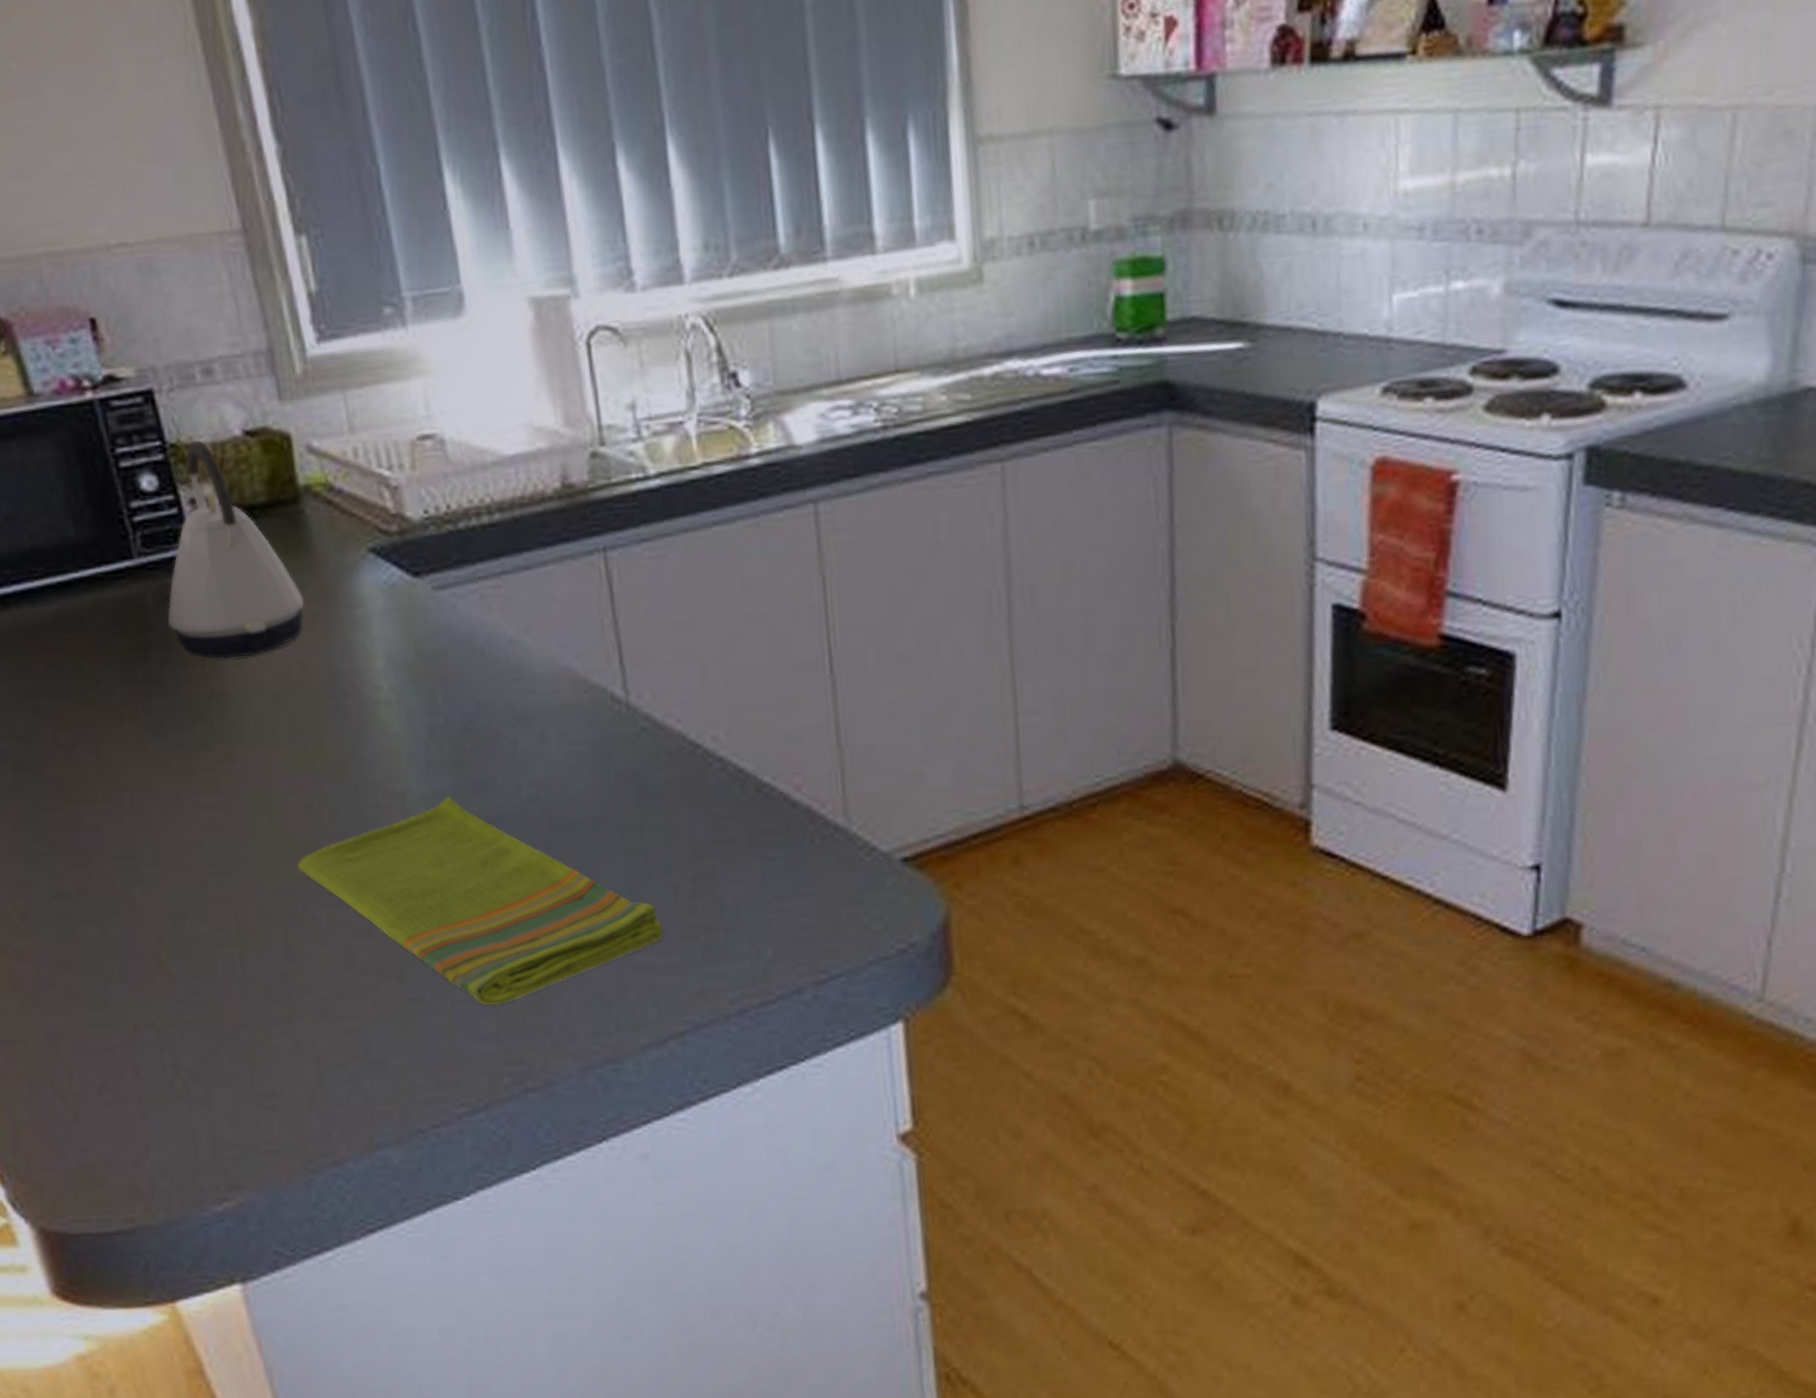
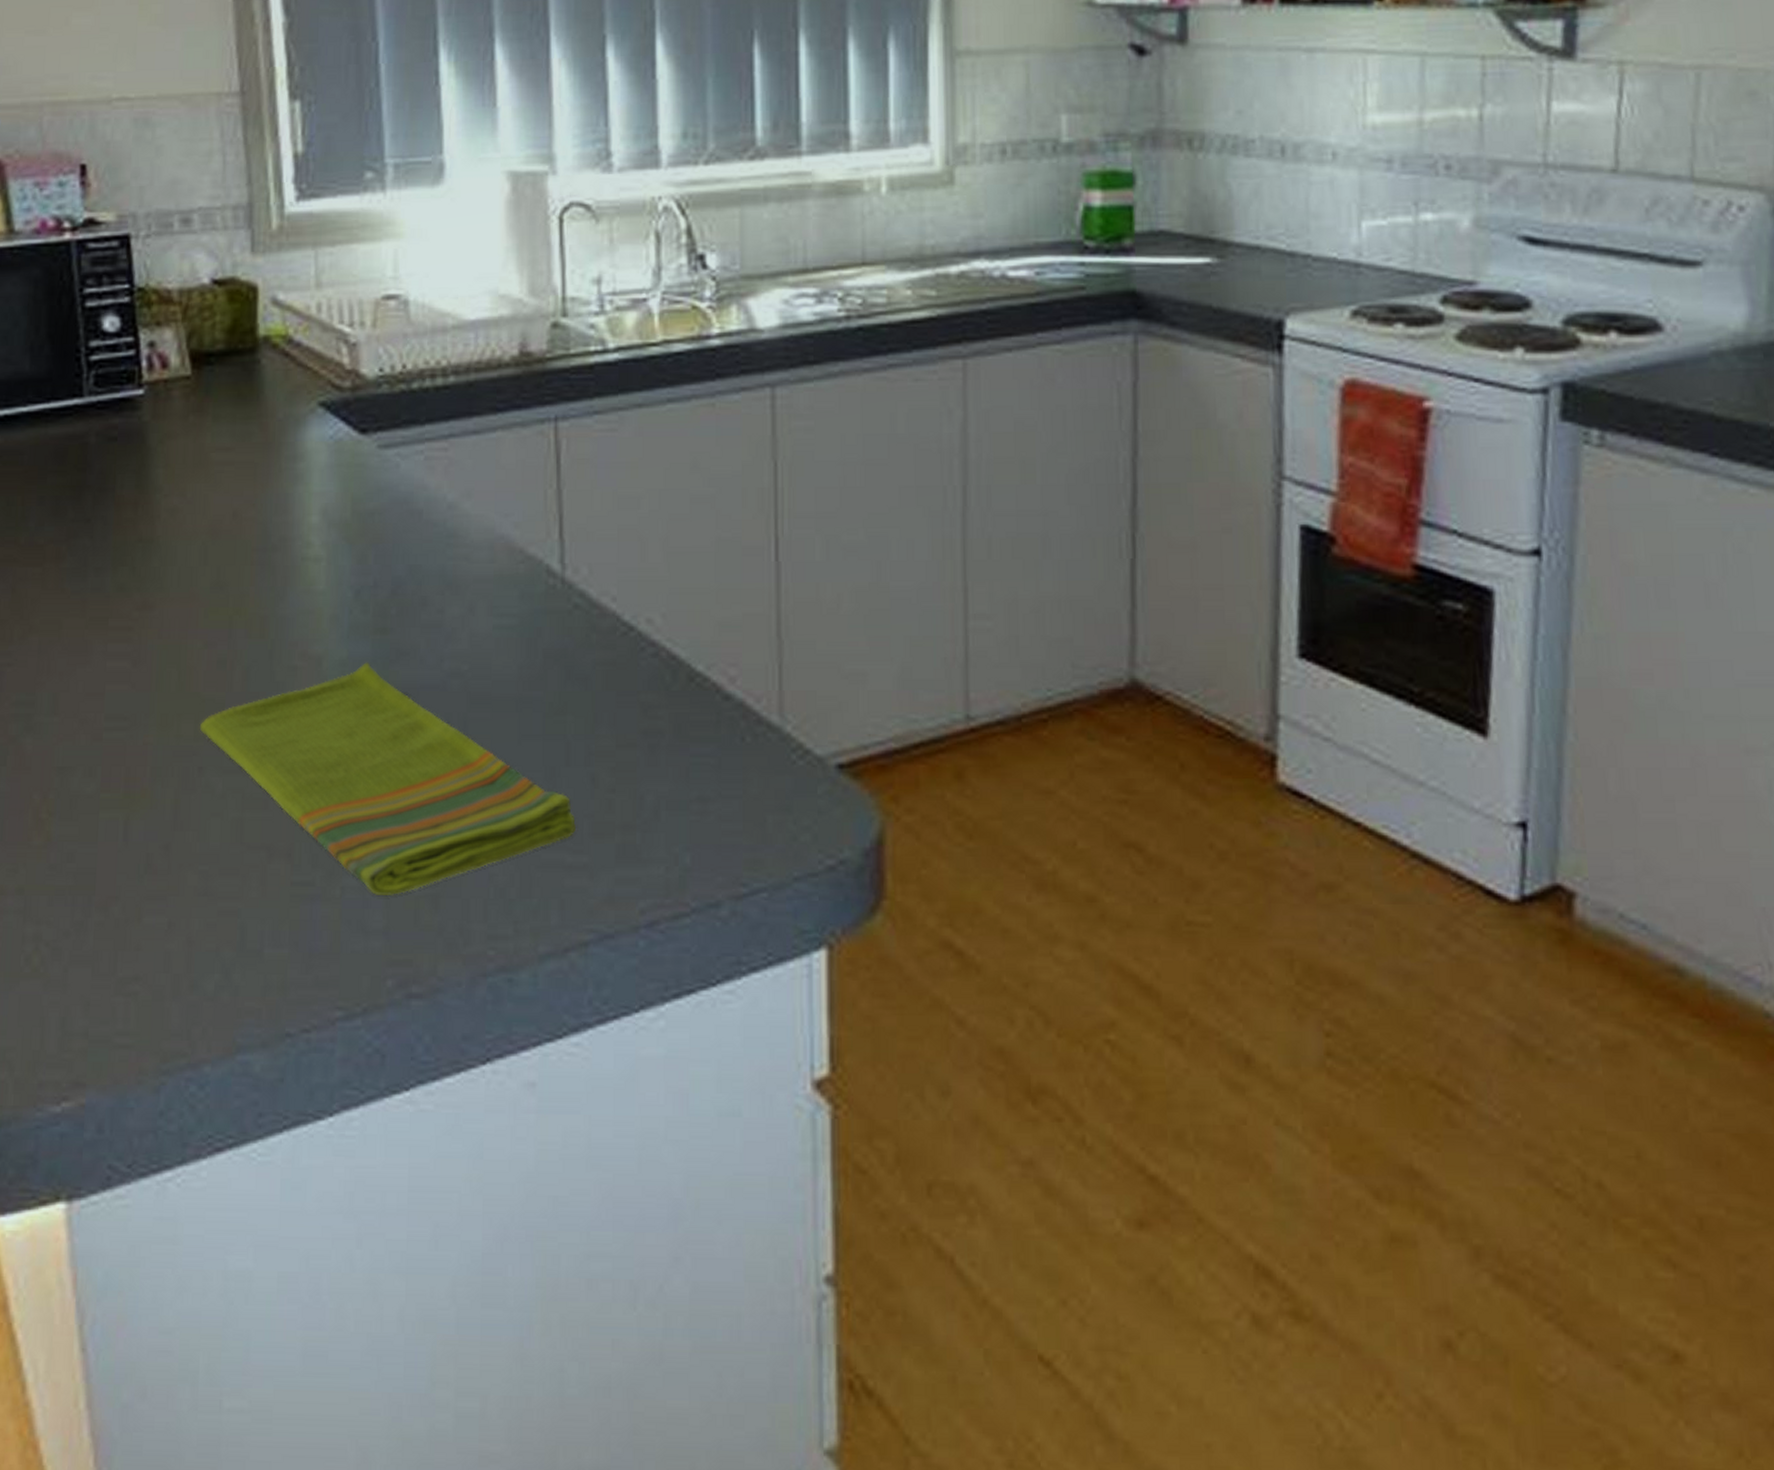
kettle: present [167,440,305,660] -> none [108,286,248,503]

